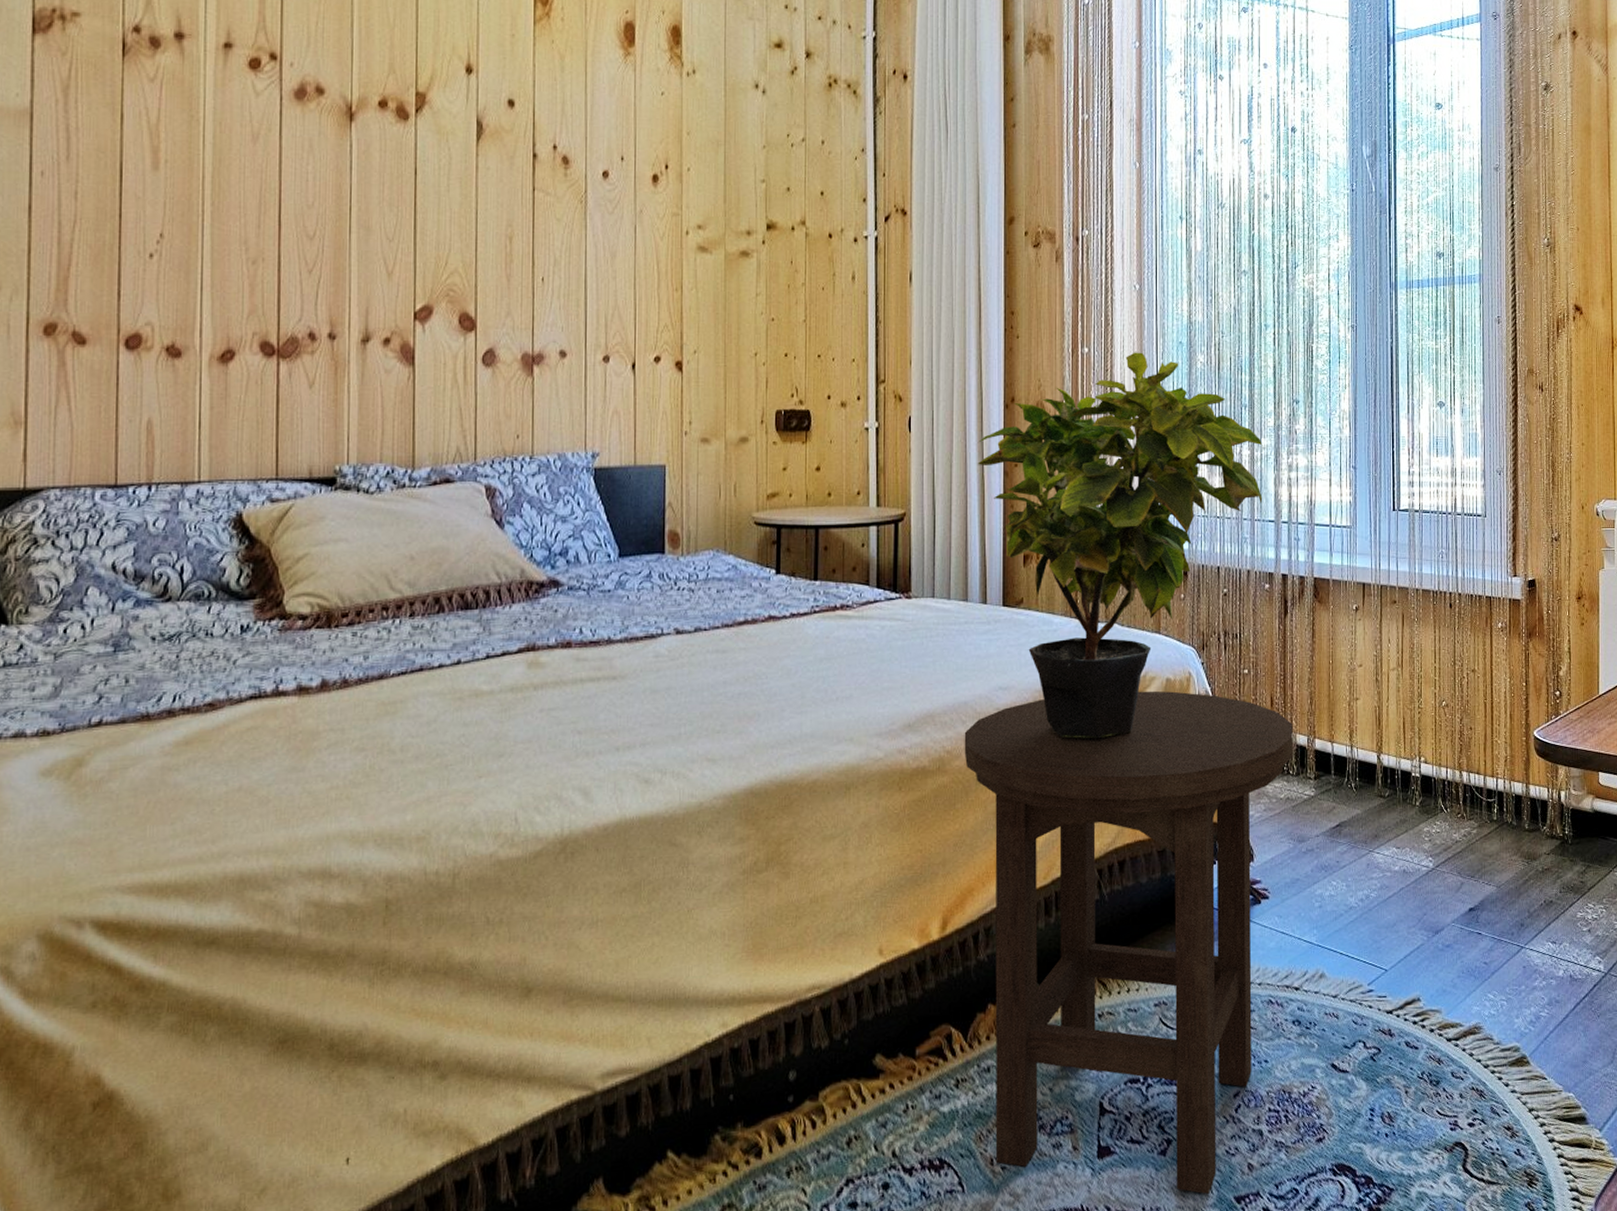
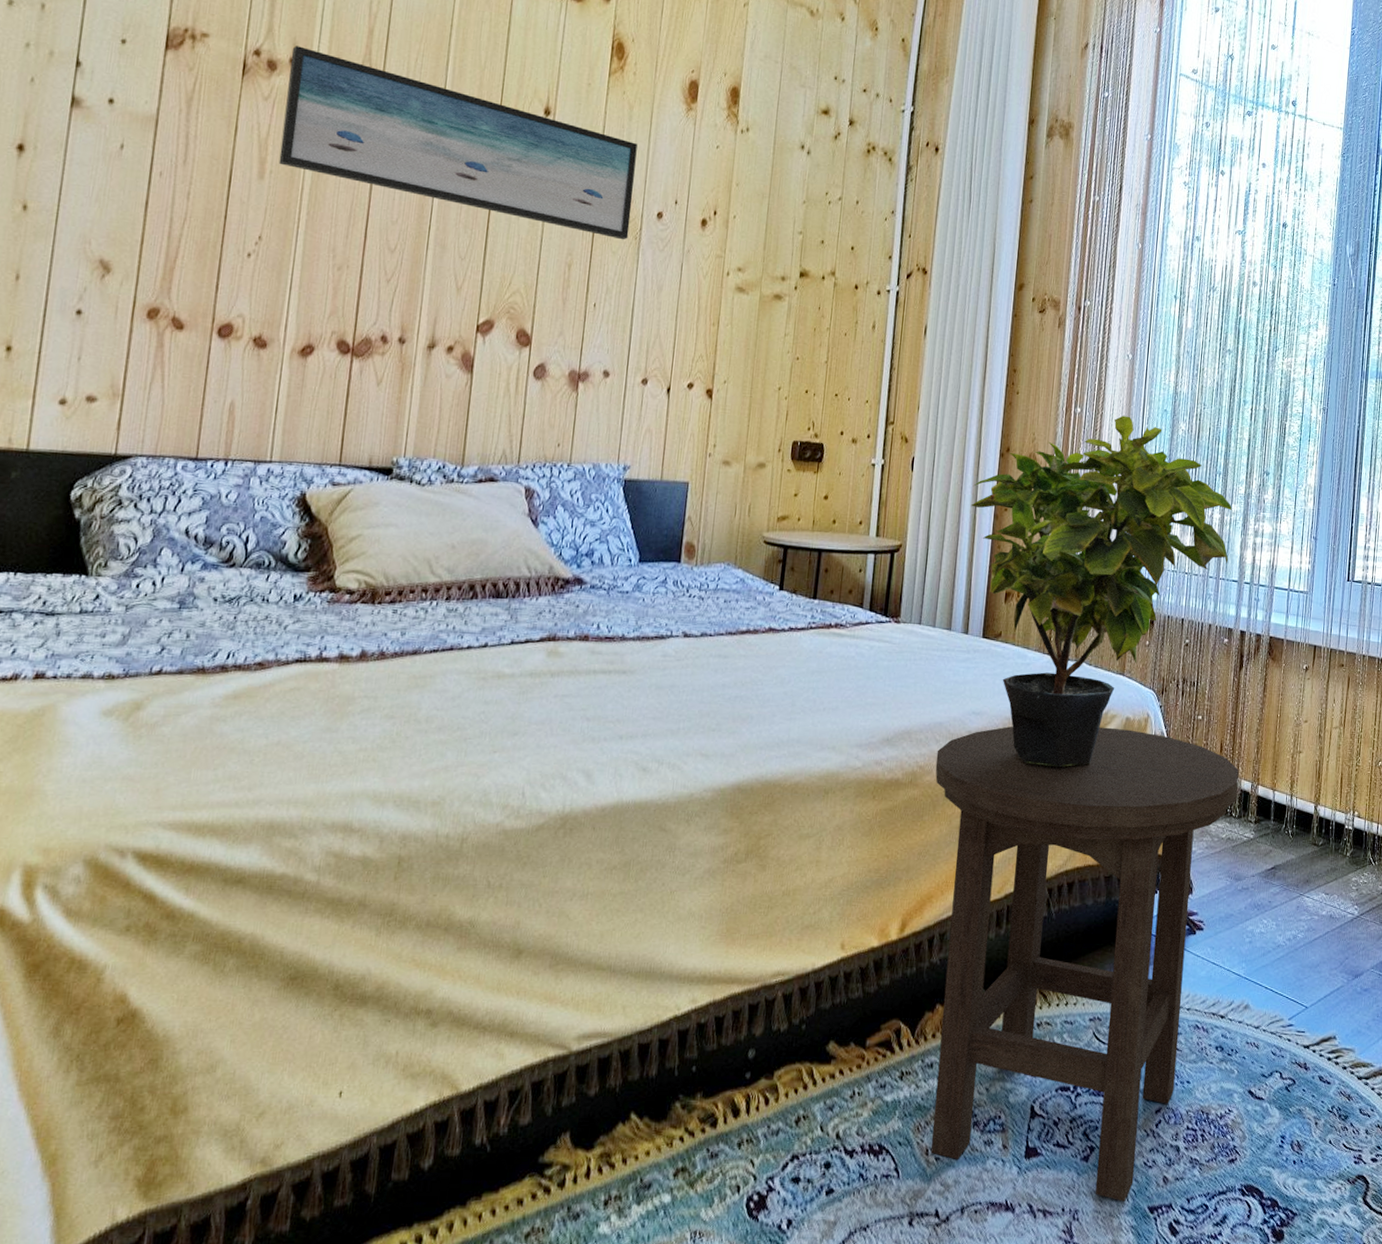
wall art: none [174,18,574,205] -> present [278,46,638,240]

